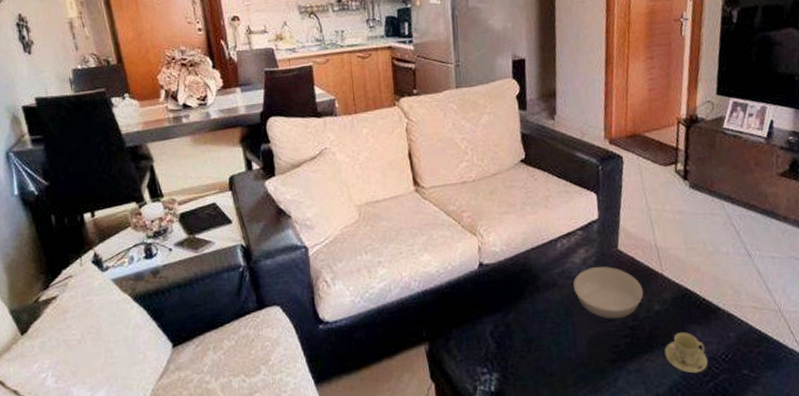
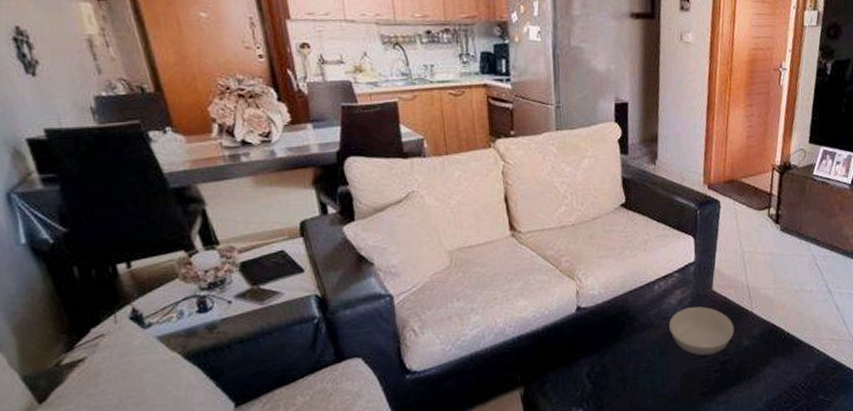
cup and saucer: present [664,331,708,374] -> none [751,364,789,402]

